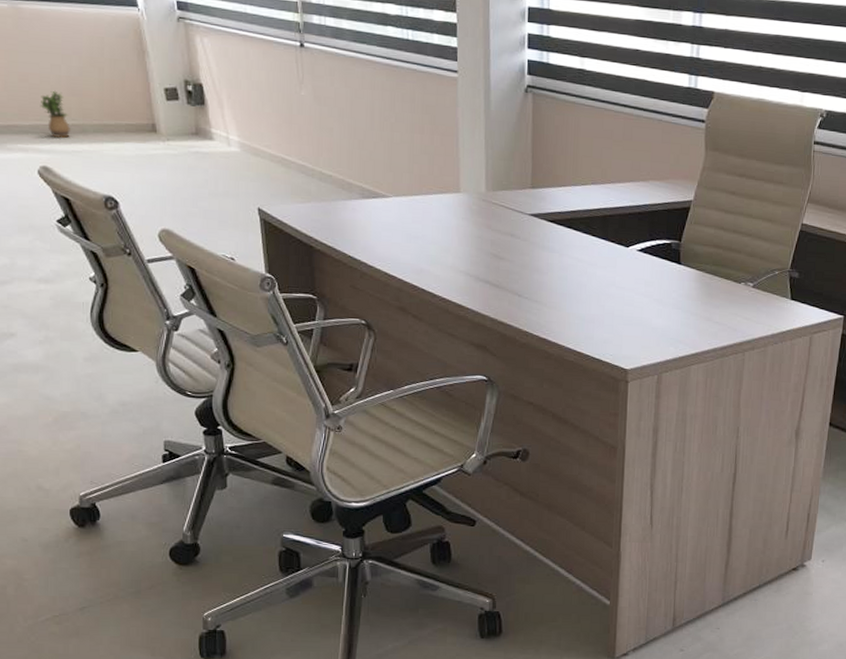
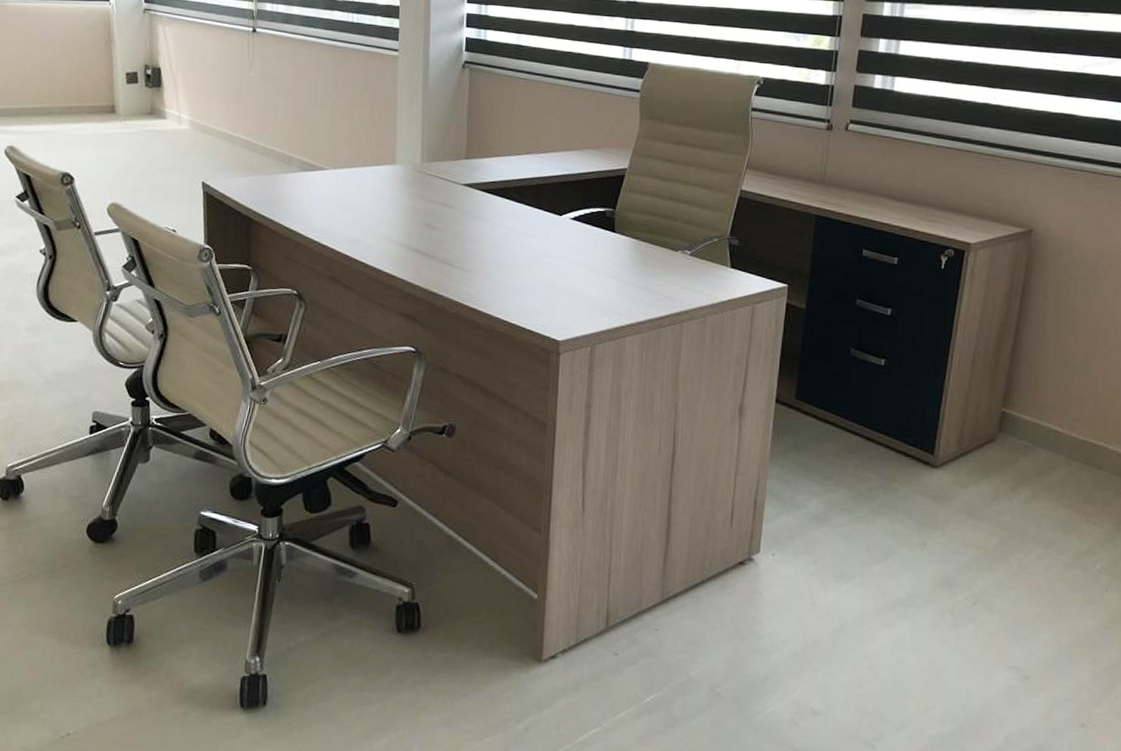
potted plant: present [40,90,72,138] -> none [13,77,39,120]

